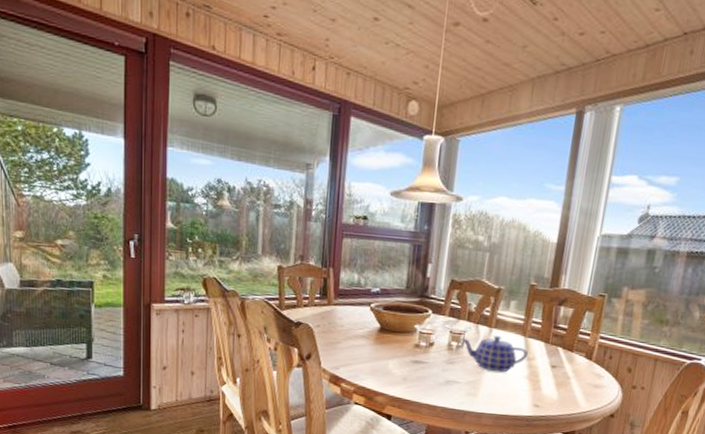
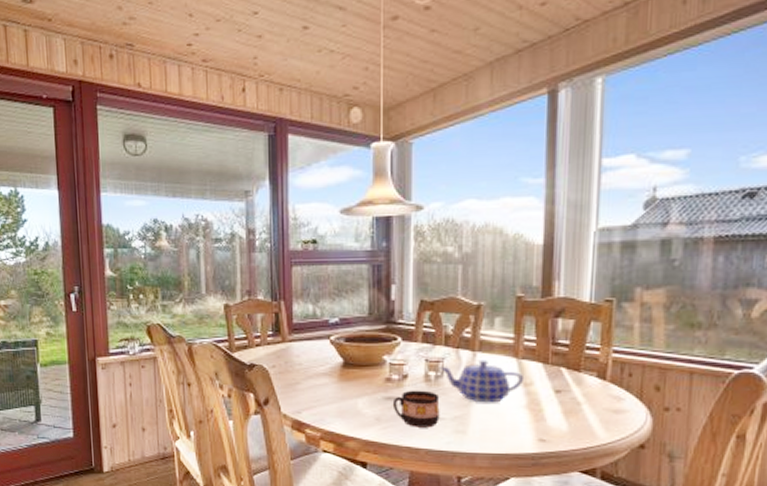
cup: none [418,356,459,389] -> present [392,390,440,428]

